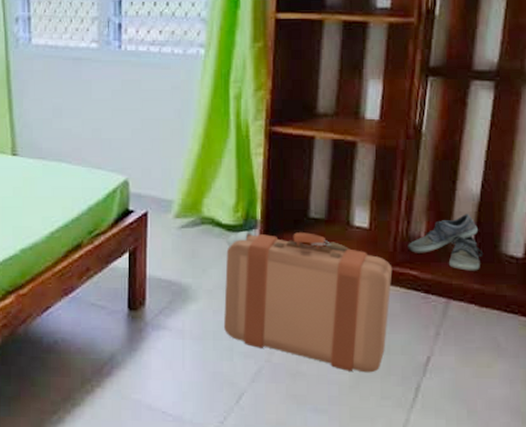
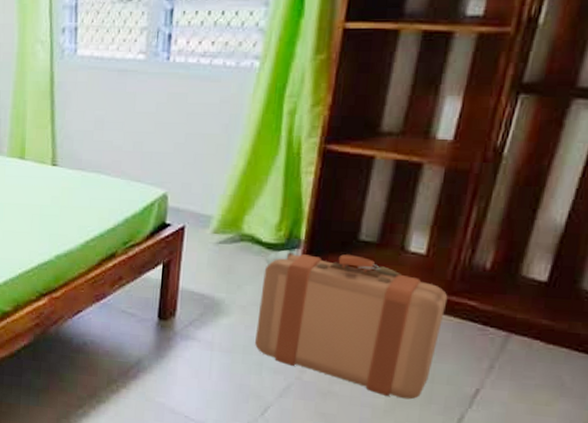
shoe: present [408,214,484,271] -> none [469,245,560,306]

